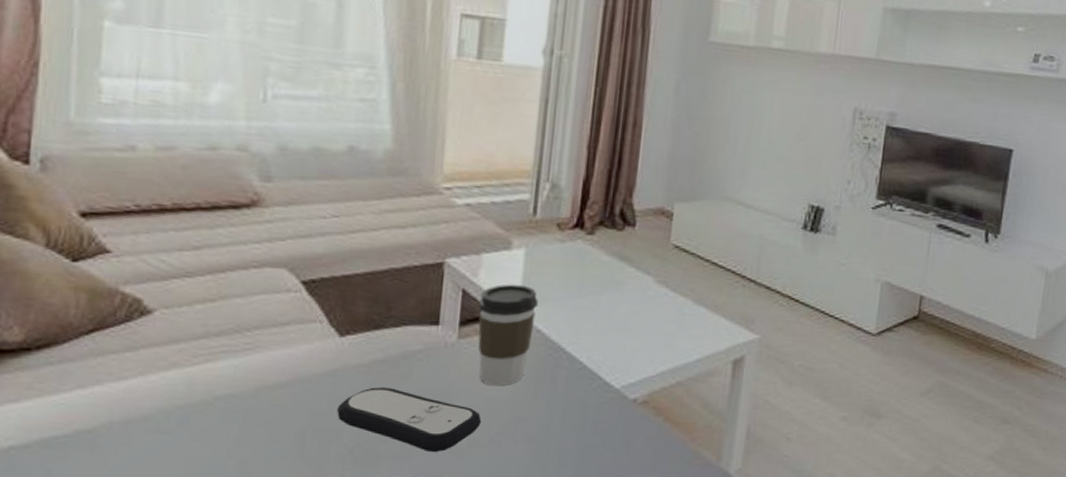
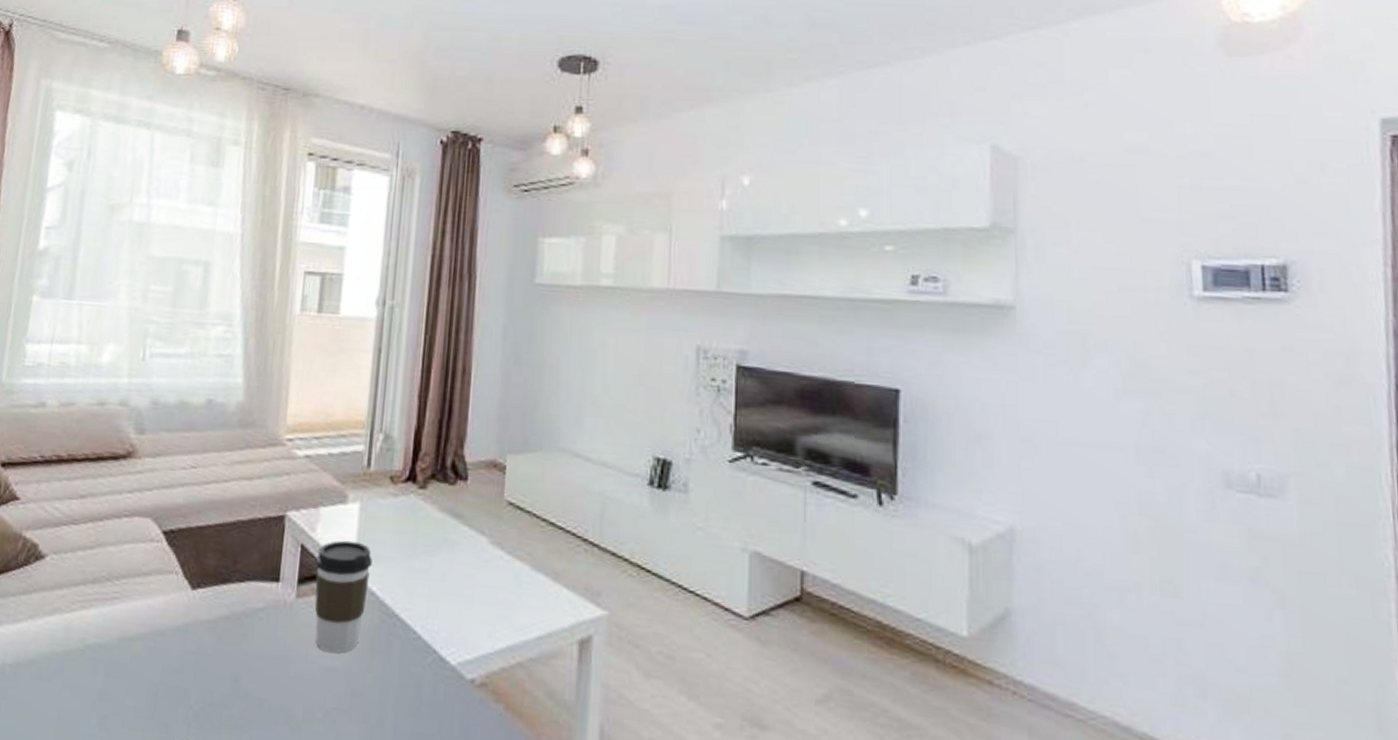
remote control: present [337,387,482,453] -> none [186,645,317,724]

